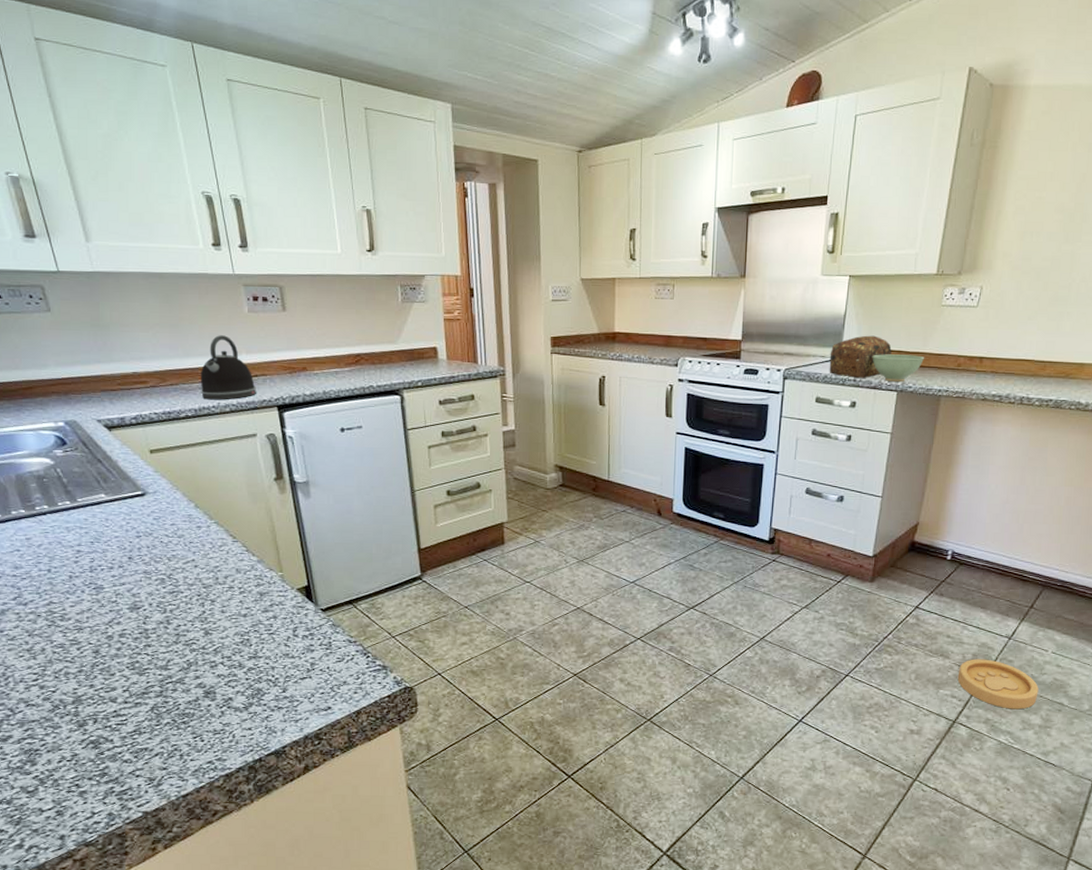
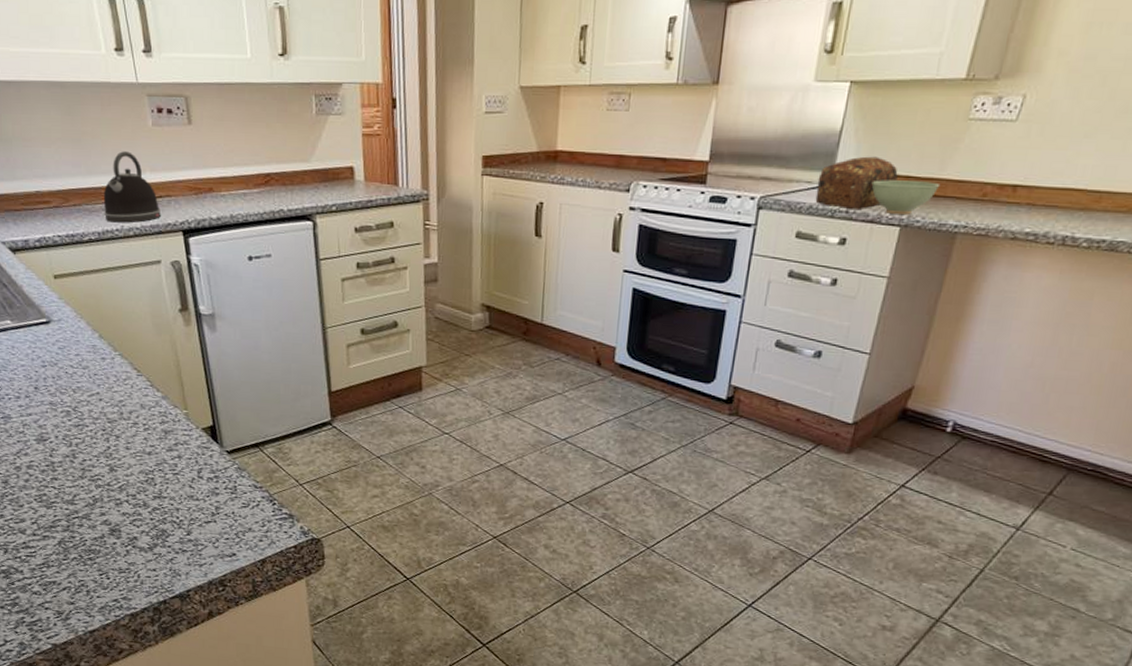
pet bowl: present [957,659,1039,710] -> none [946,550,1050,613]

